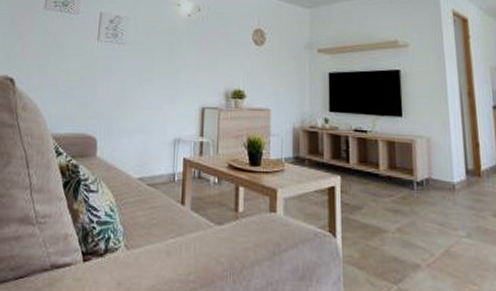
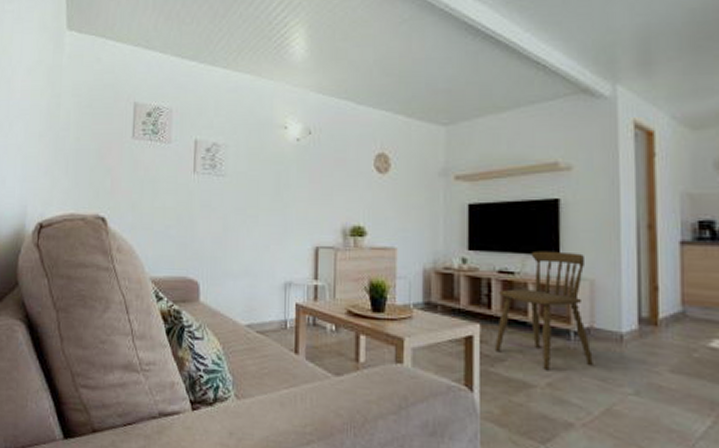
dining chair: none [352,113,433,217] -> present [494,250,593,371]

